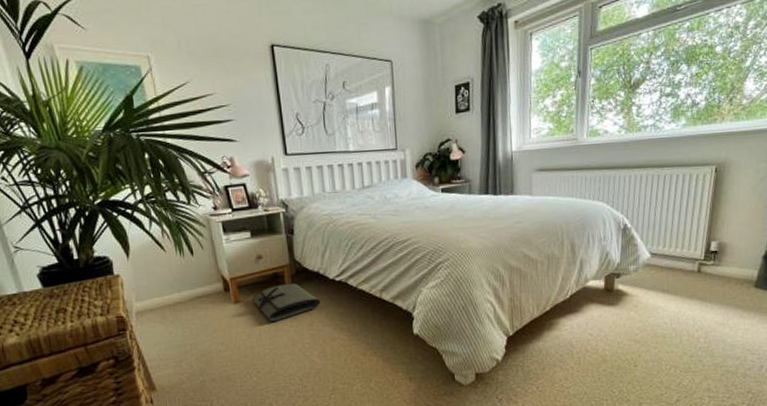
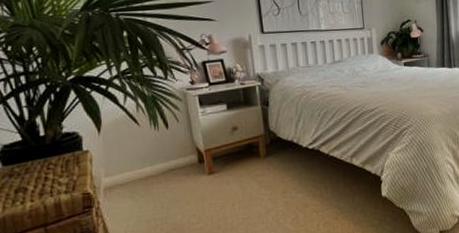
tool roll: present [252,283,321,323] -> none [226,152,294,192]

